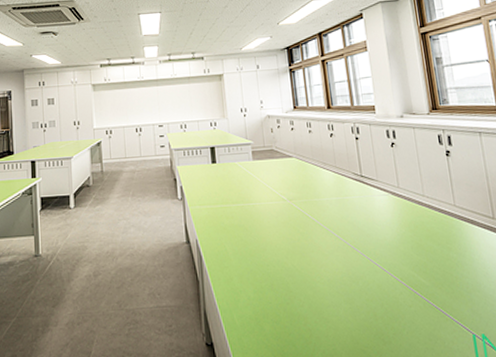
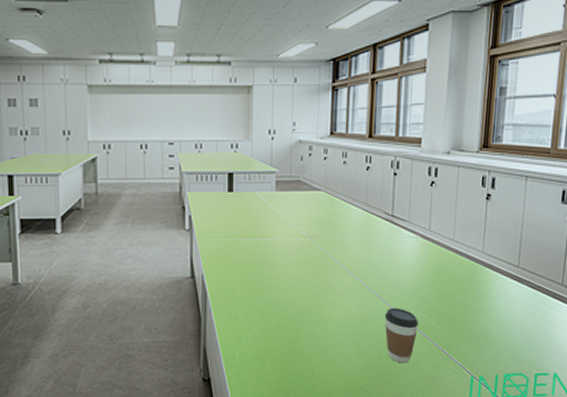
coffee cup: none [371,264,408,323] -> present [384,308,418,364]

